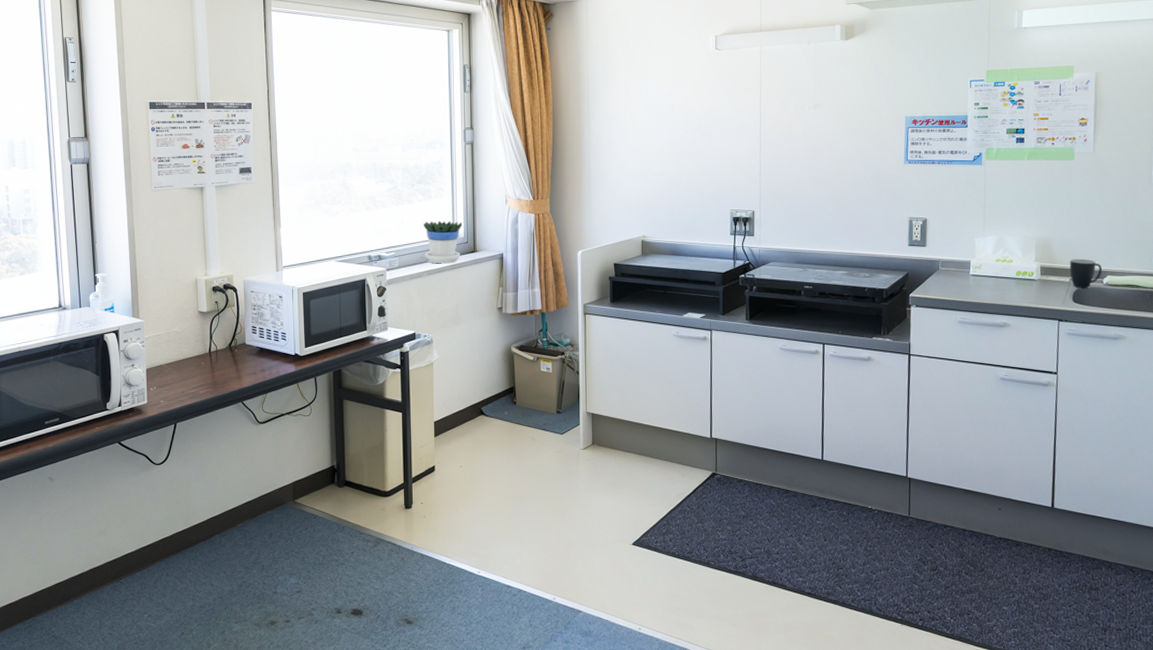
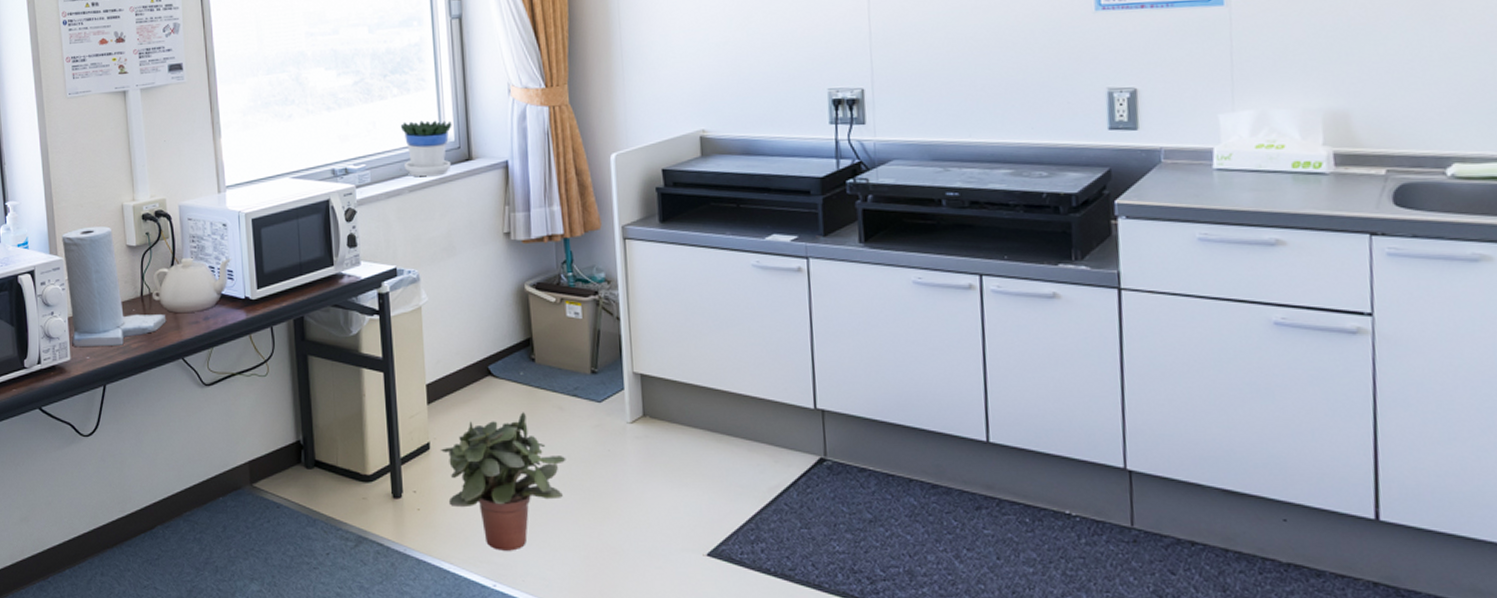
paper towel: none [143,296,230,393] -> present [62,226,167,348]
teapot: none [218,322,286,366] -> present [151,257,232,313]
potted plant: none [442,442,536,546] -> present [440,412,566,551]
mug: present [1069,258,1102,288] -> none [1384,138,1443,184]

